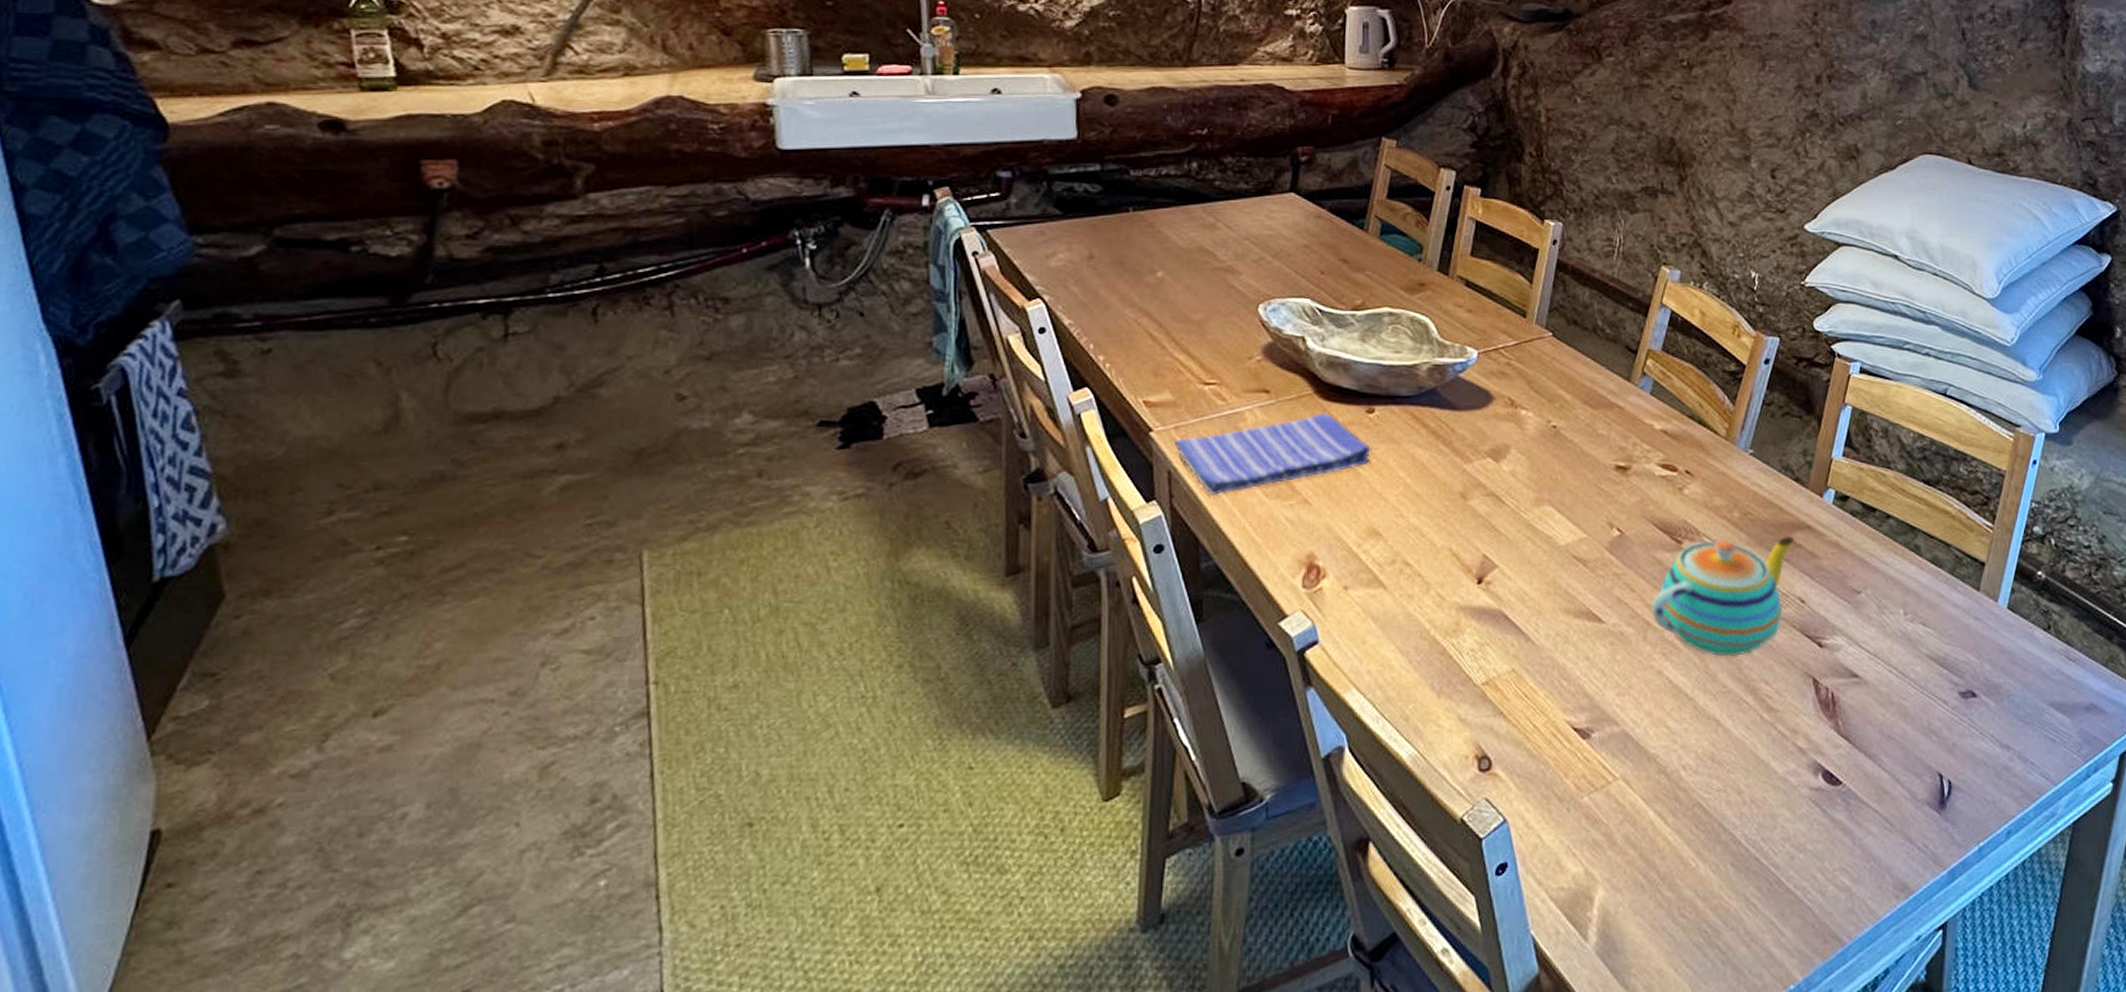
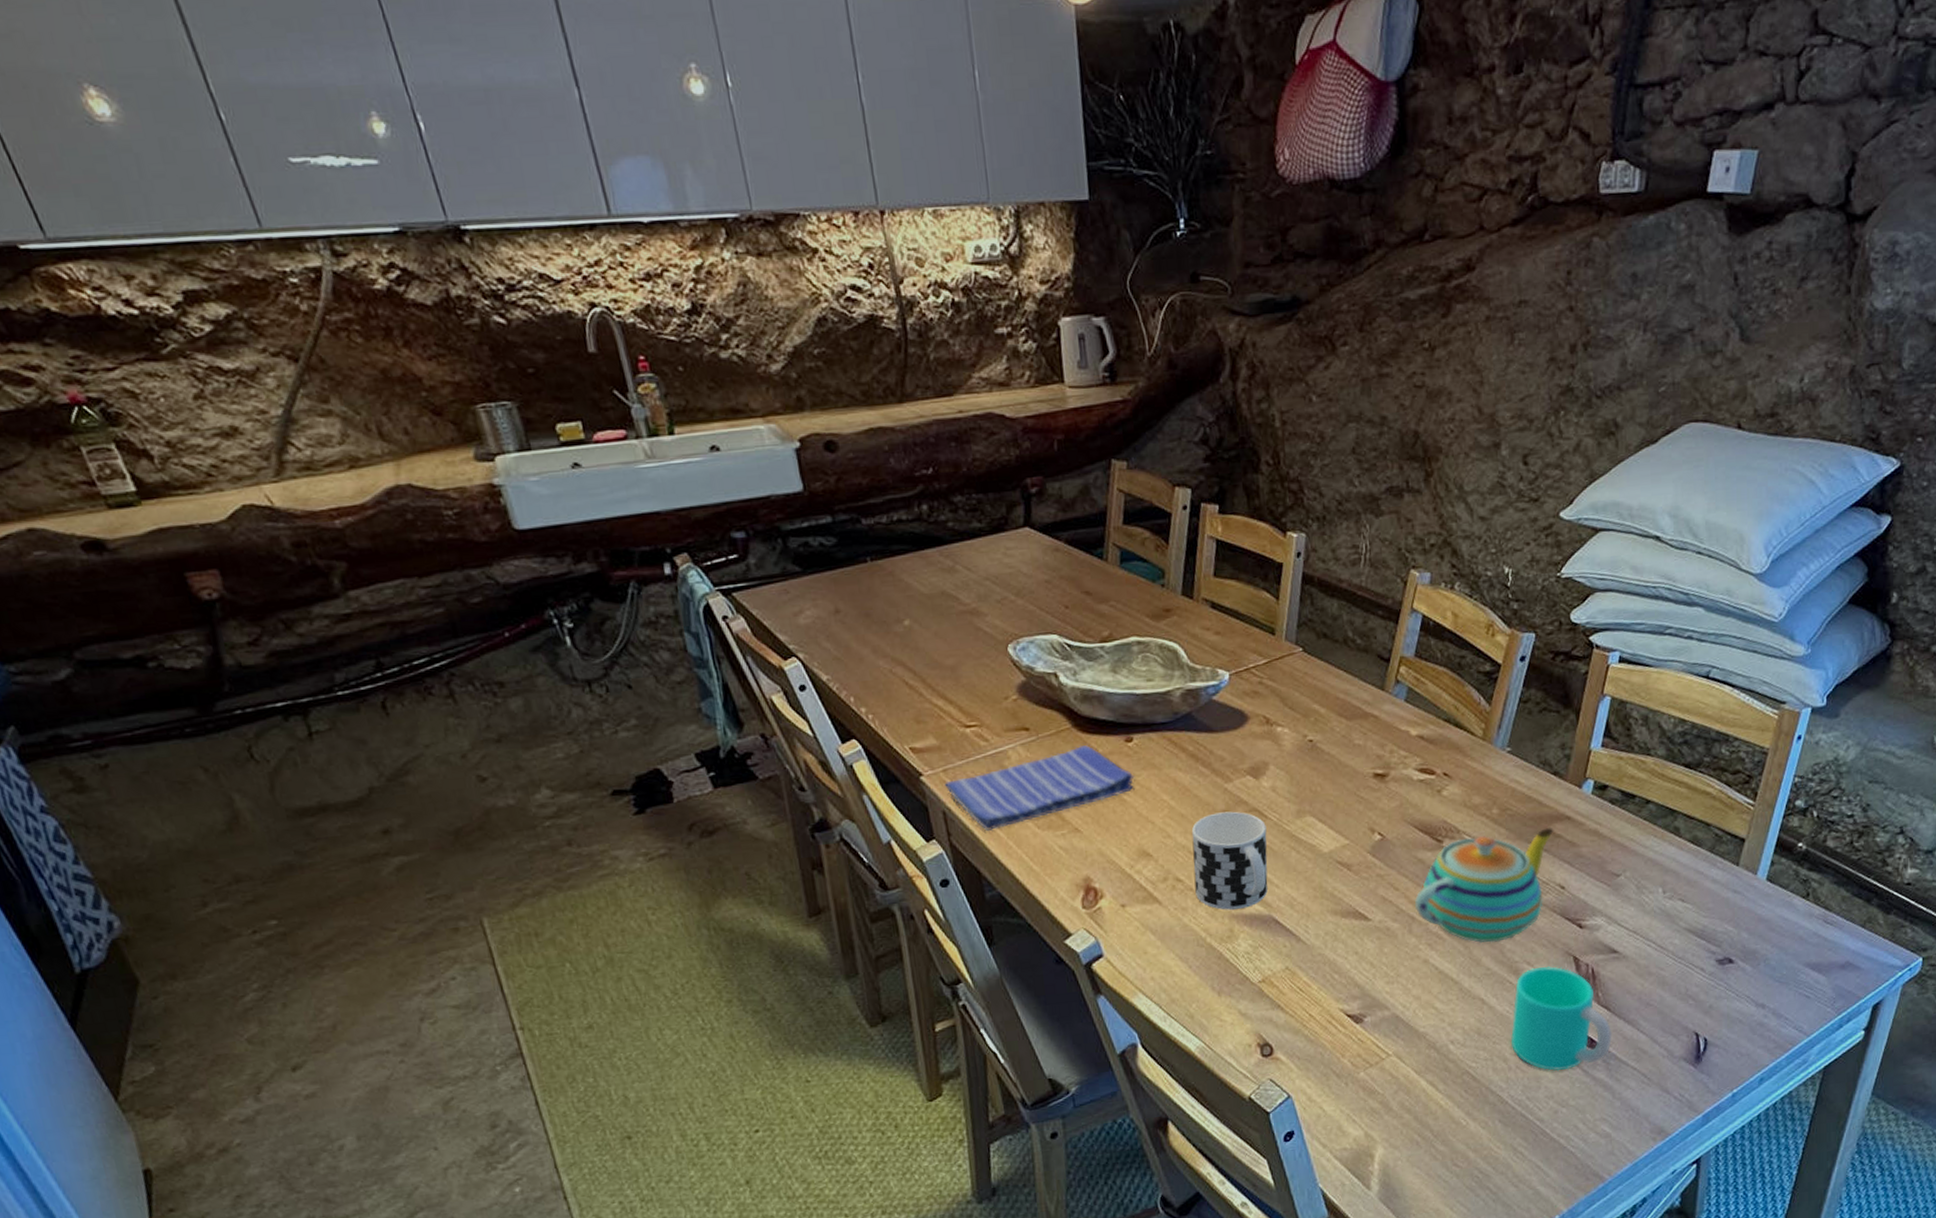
cup: none [1424,494,1503,601] -> present [1191,811,1268,910]
cup: none [1747,688,1852,809] -> present [1511,966,1612,1071]

